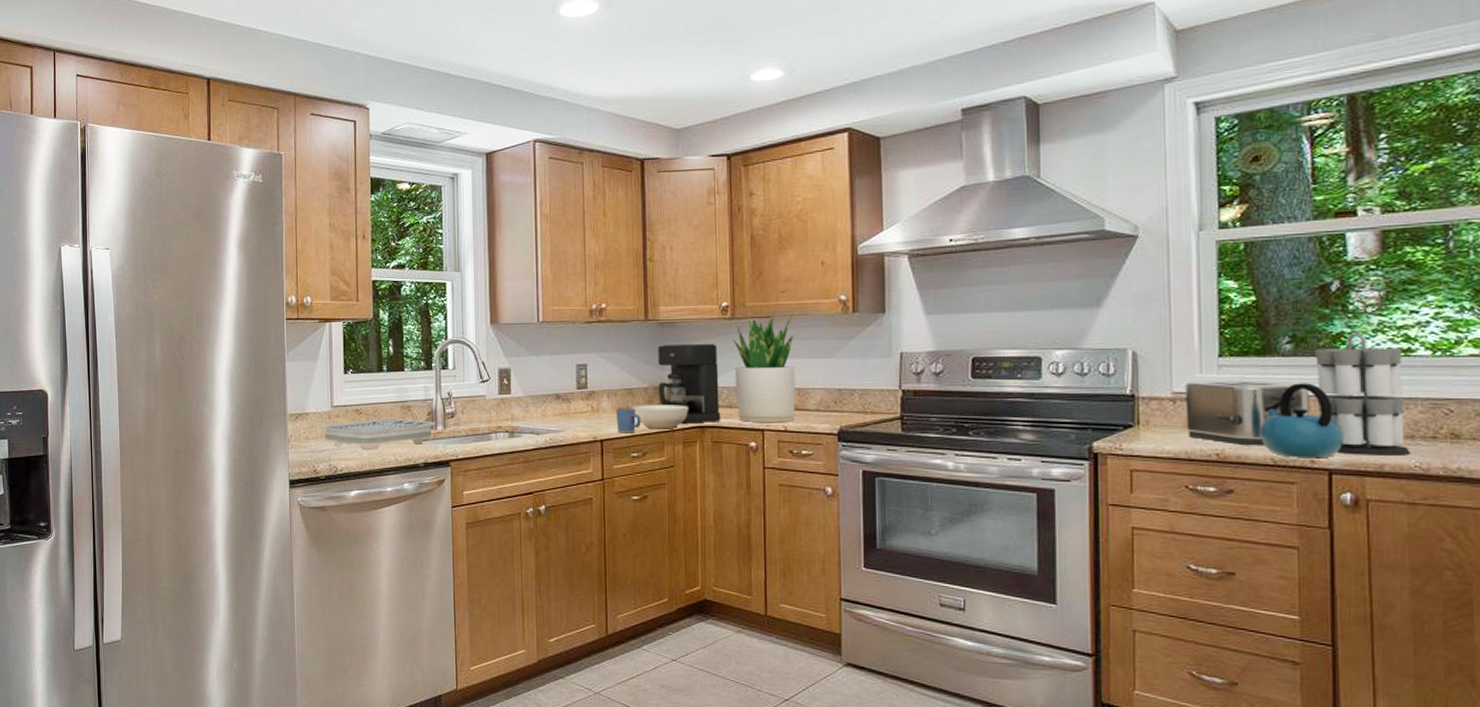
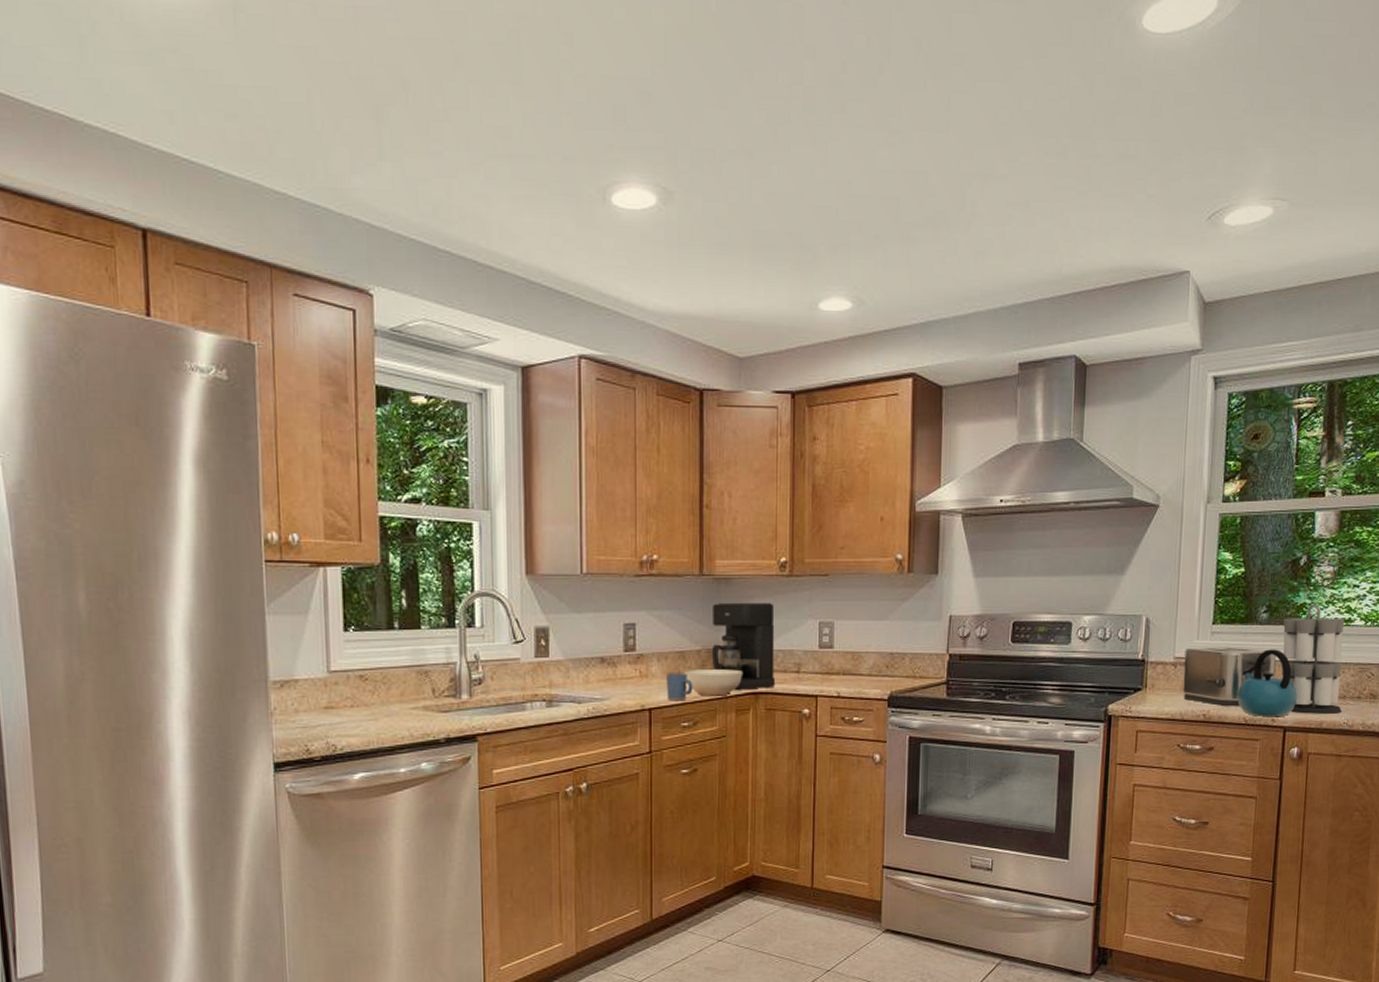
dish rack: present [320,419,436,450] -> none [313,686,460,724]
planter: present [732,312,796,423] -> none [790,570,852,689]

